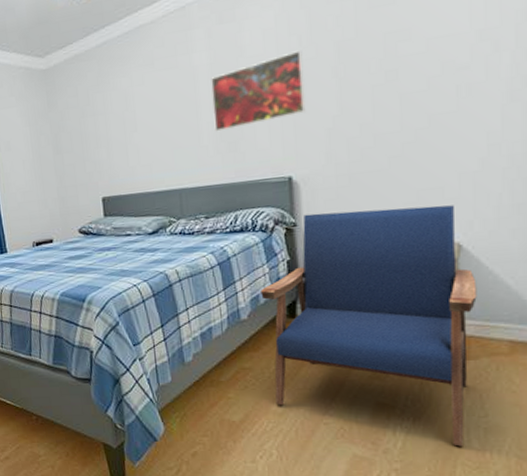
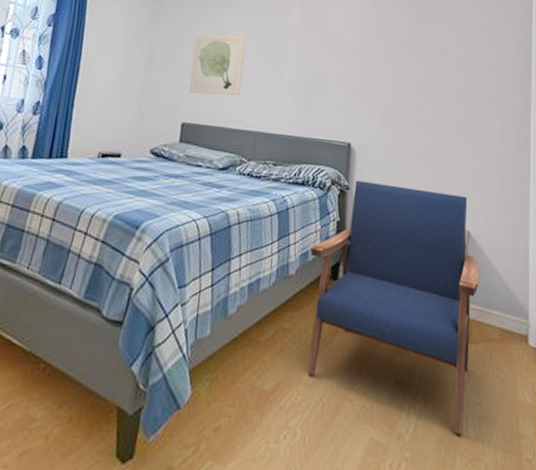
wall art: none [95,89,155,166] -> present [189,34,246,96]
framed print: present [211,50,306,132] -> none [295,39,371,91]

